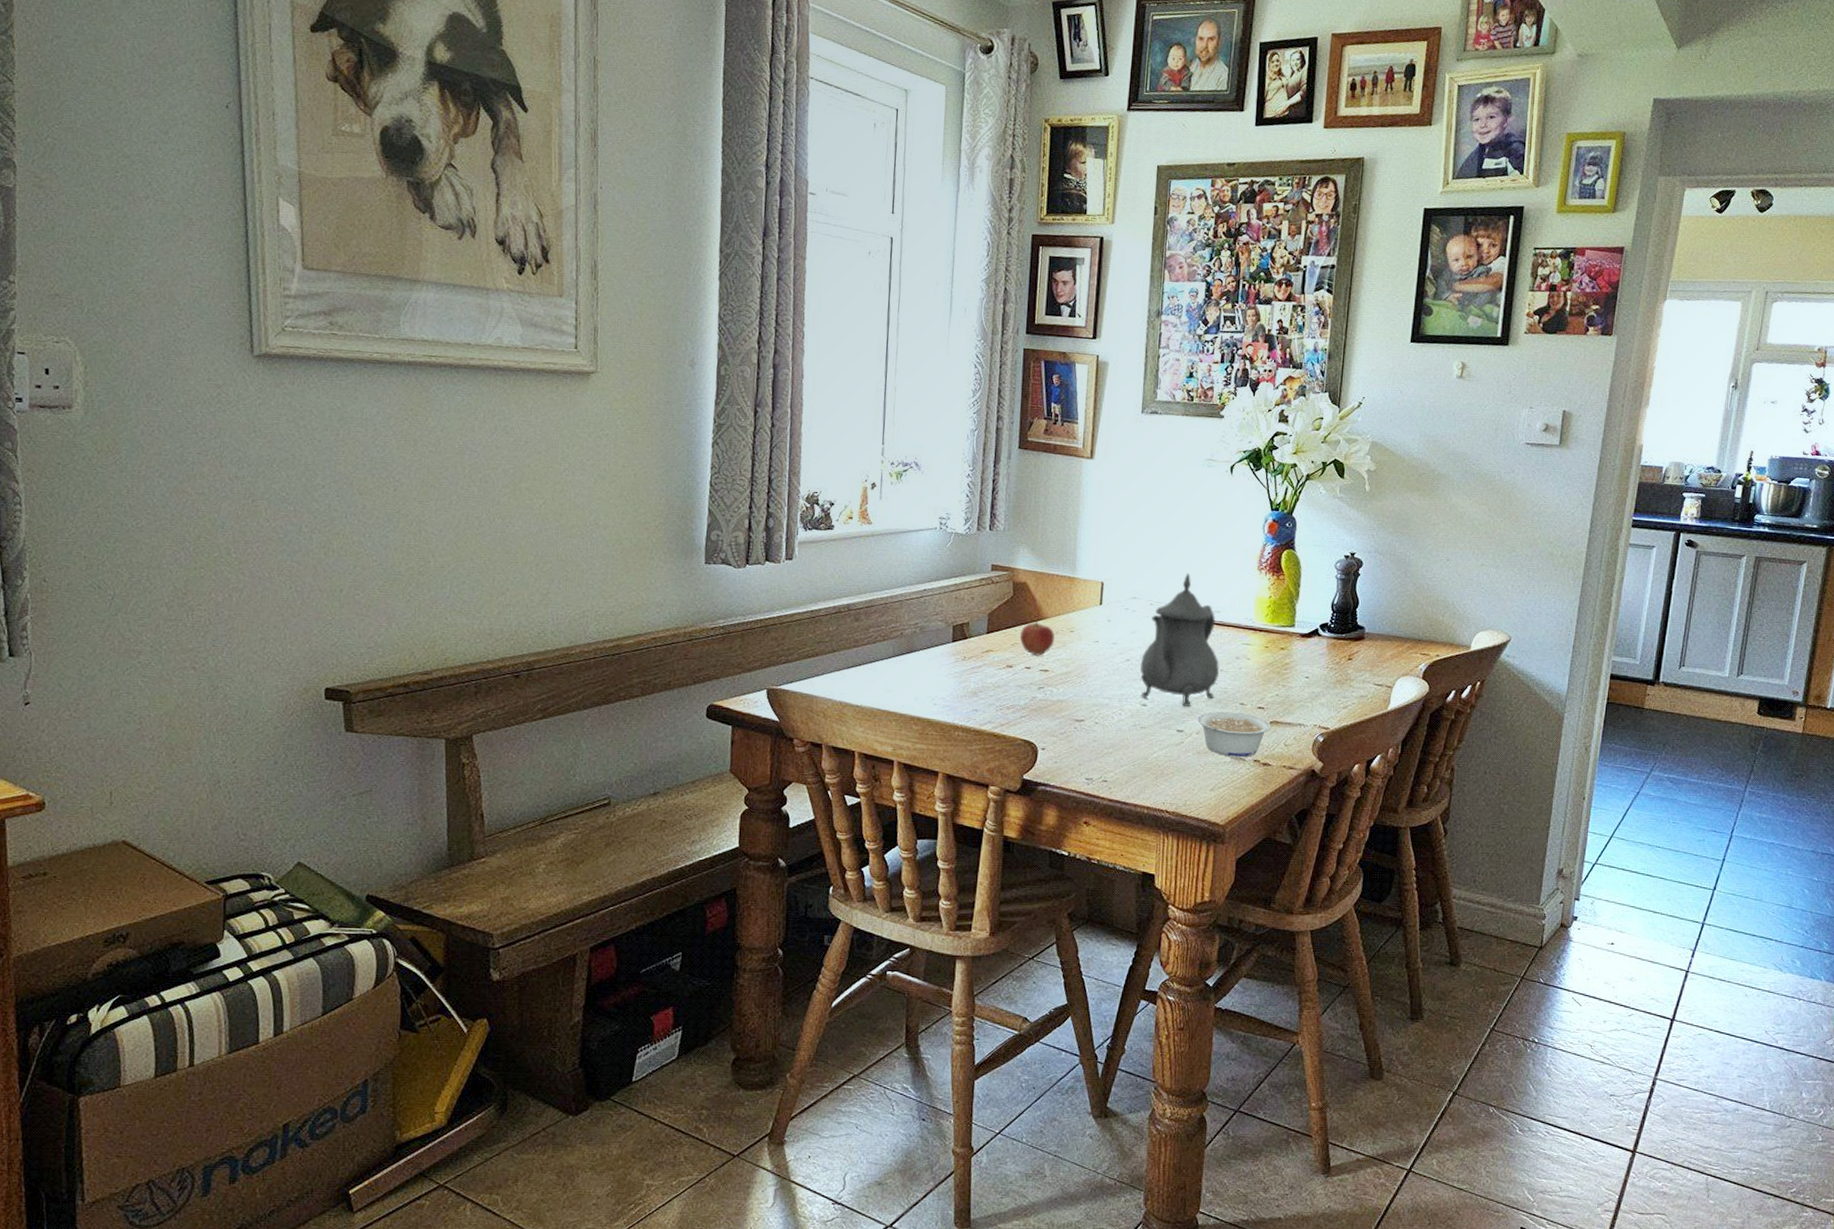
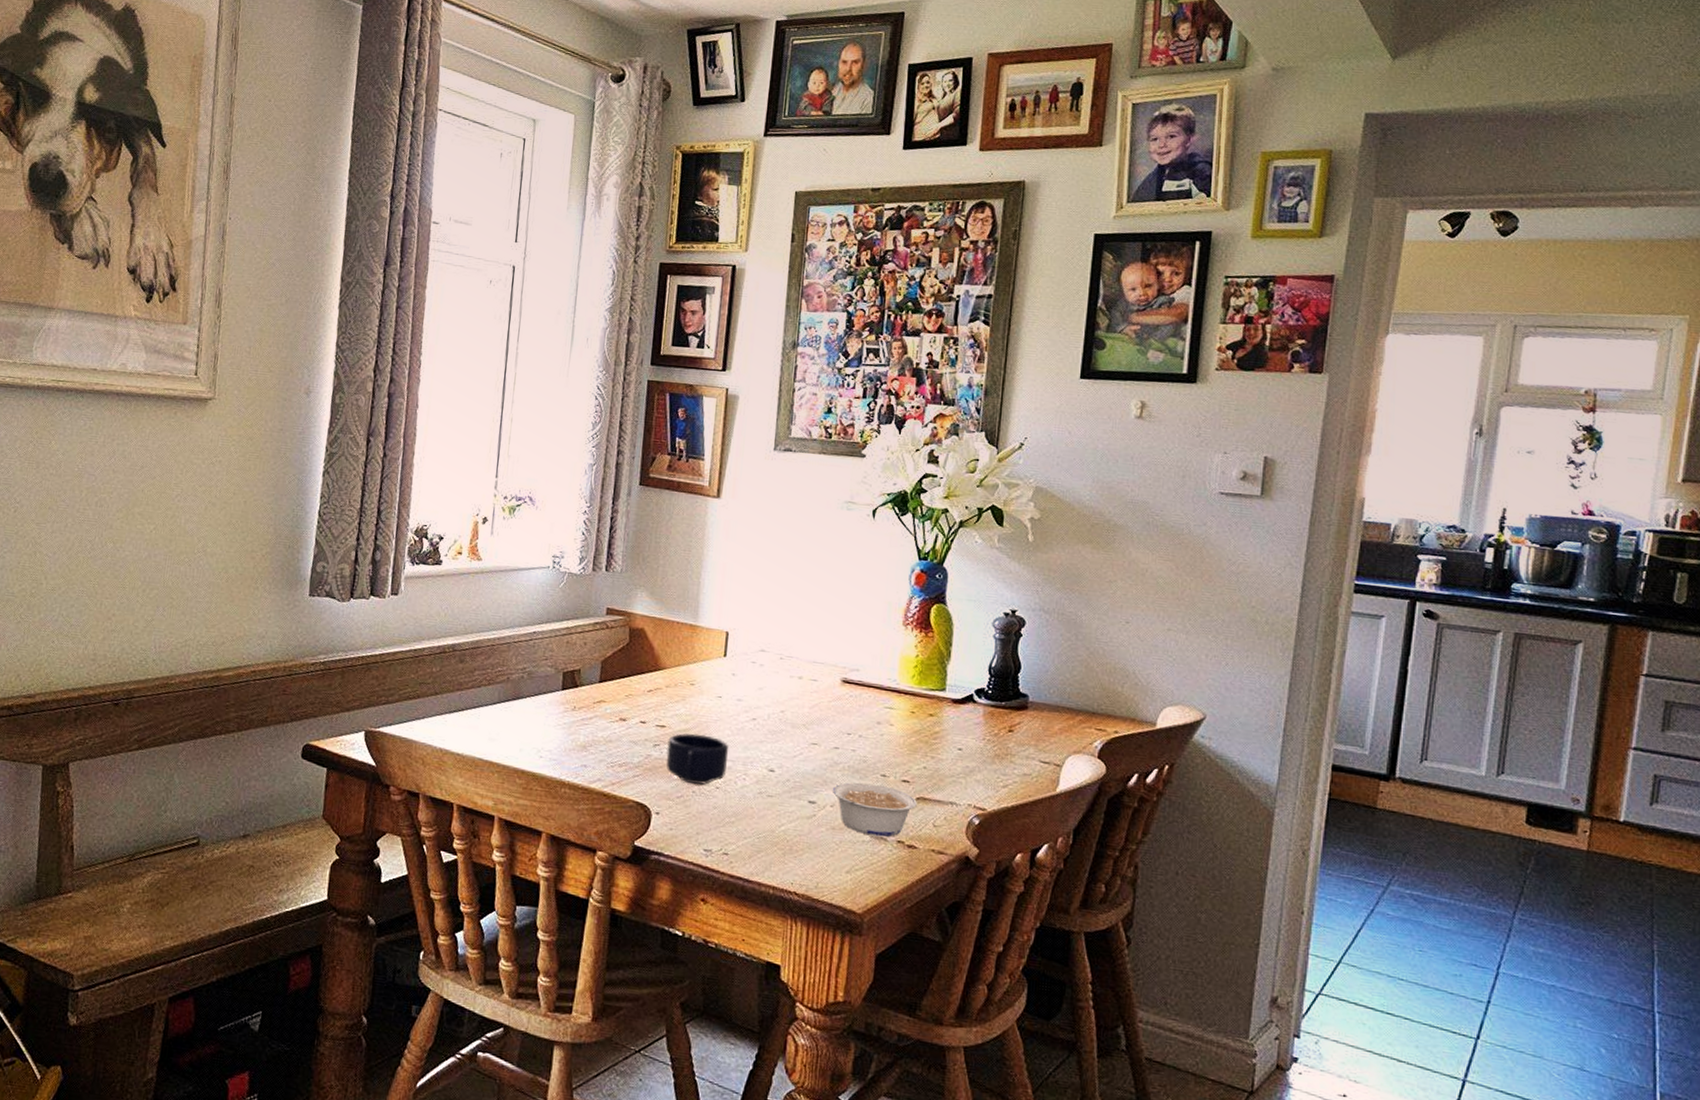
apple: present [1019,620,1055,656] -> none [634,670,673,710]
mug: none [1050,675,1106,721] -> present [666,733,729,785]
teapot: present [1140,573,1219,707] -> none [767,626,858,775]

